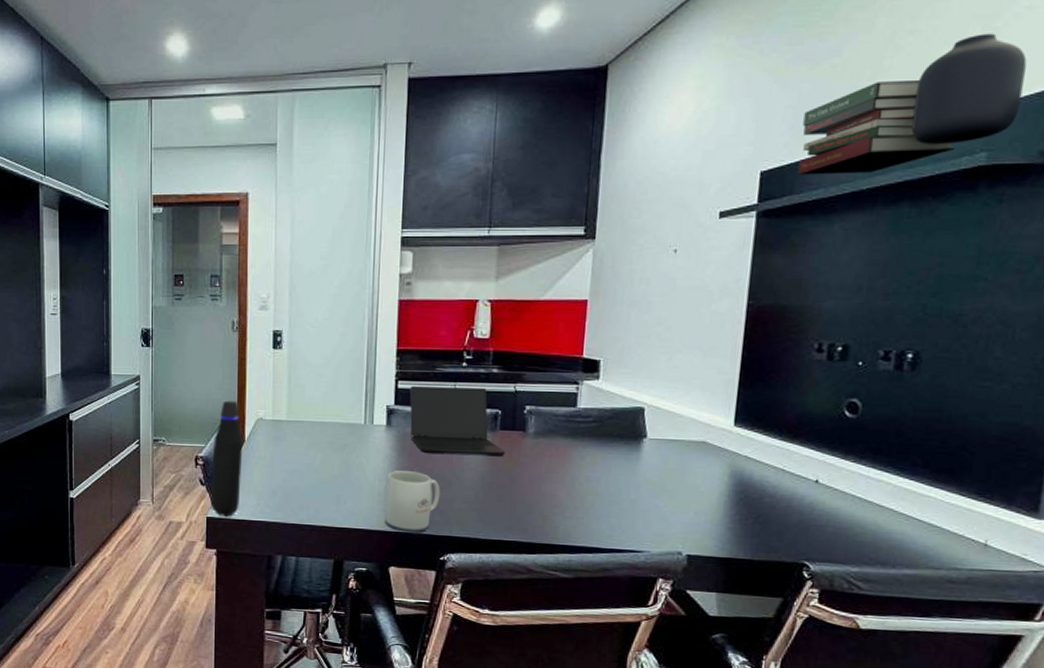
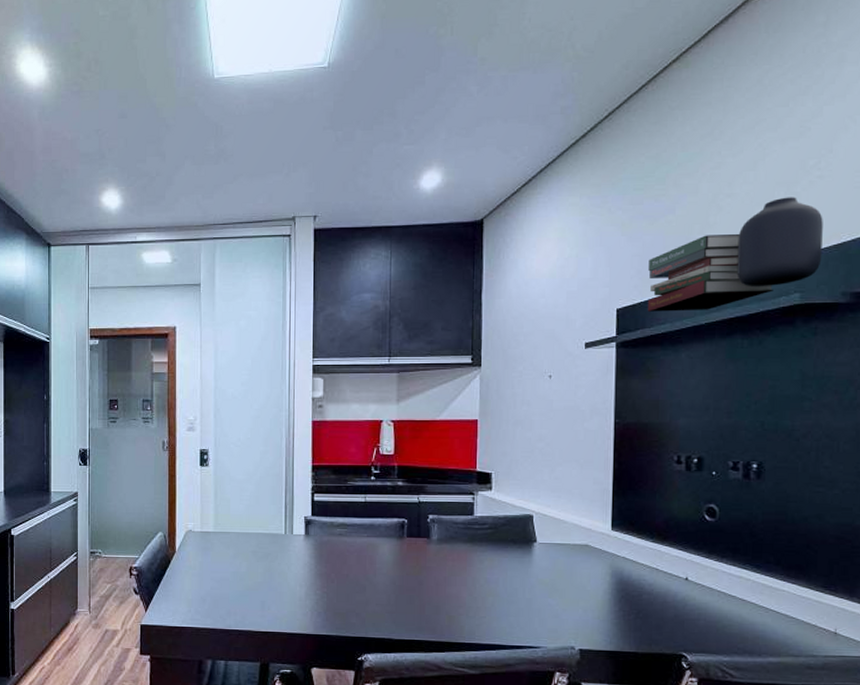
water bottle: present [210,400,243,516] -> none [144,514,174,624]
mug: present [384,470,441,533] -> none [305,576,356,635]
laptop: present [410,386,505,456] -> none [325,499,413,561]

